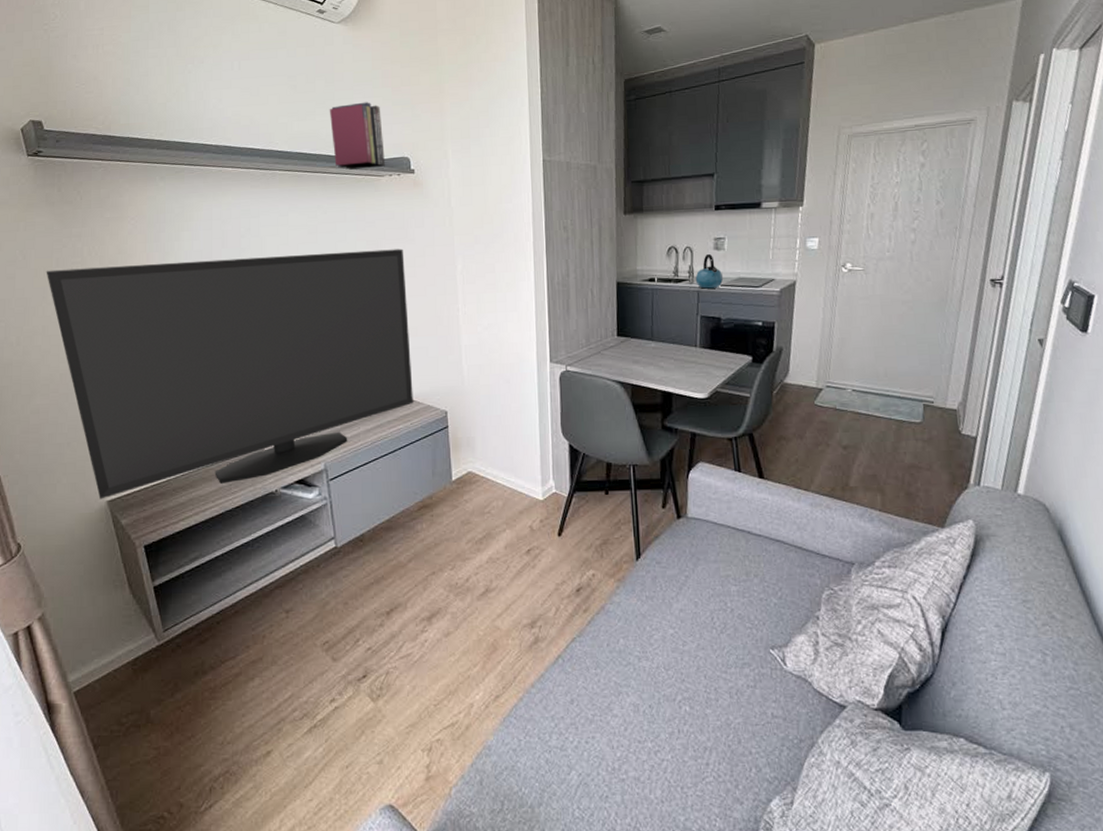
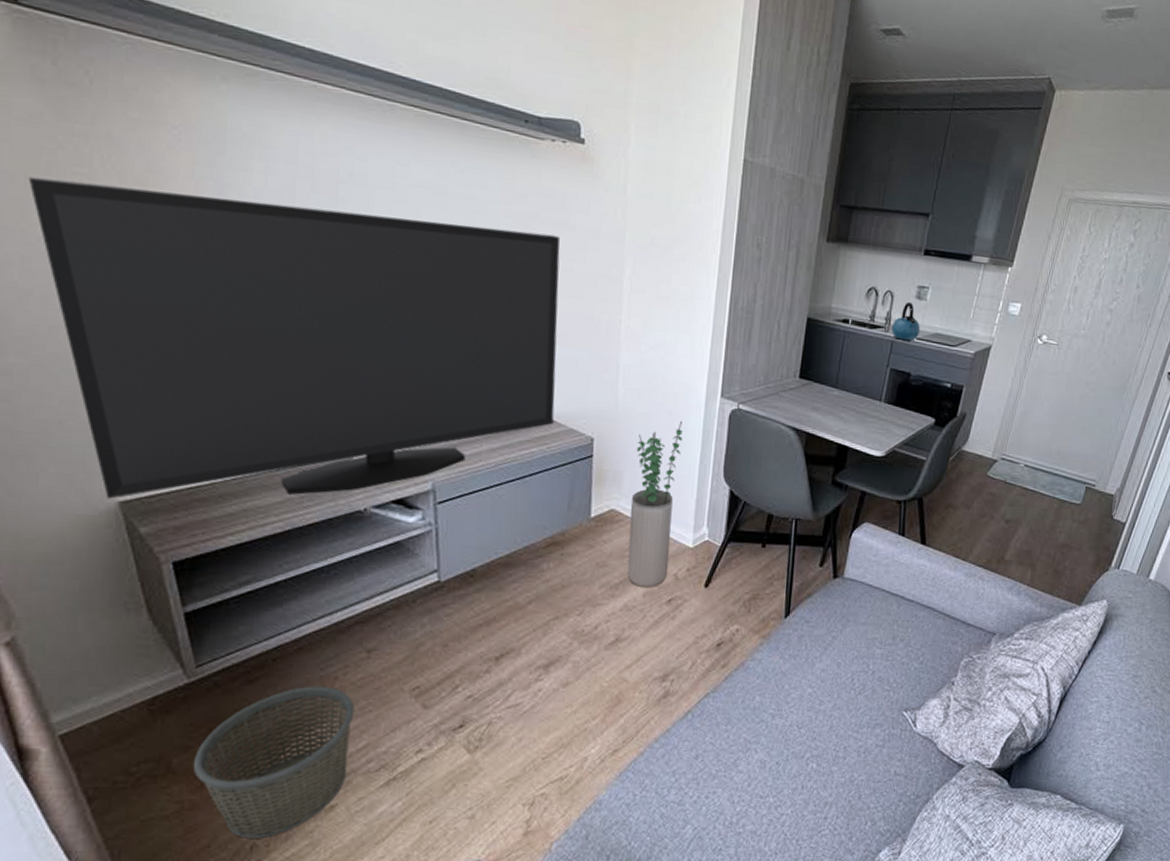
basket: none [165,643,280,781] -> present [192,686,355,838]
books: present [329,102,385,170] -> none [478,33,549,128]
vase: none [483,387,524,541] -> present [627,420,683,588]

